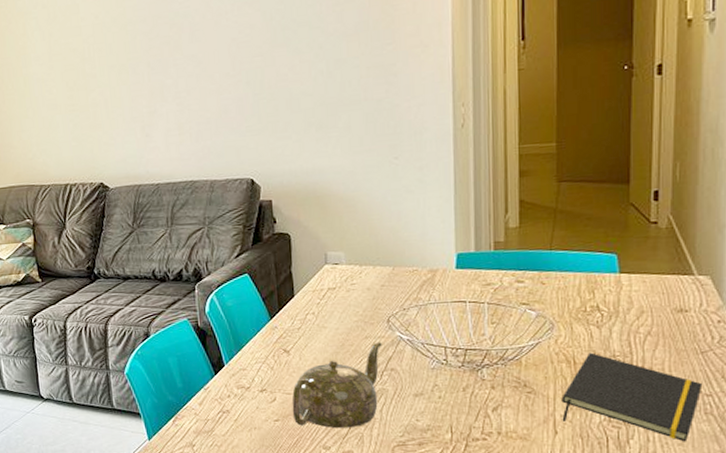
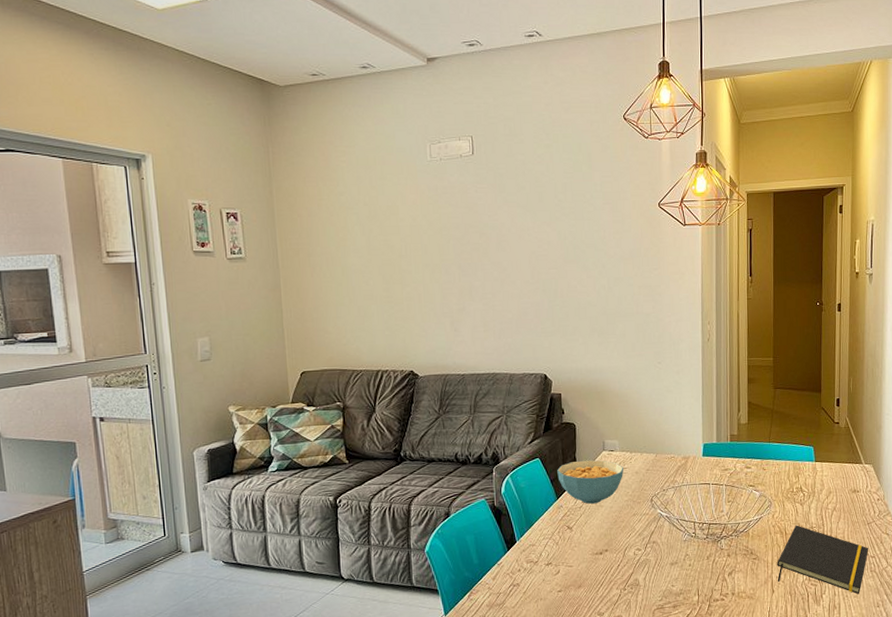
cereal bowl: none [270,274,352,325] -> present [557,460,624,504]
teapot: present [292,342,382,429] -> none [573,518,646,596]

